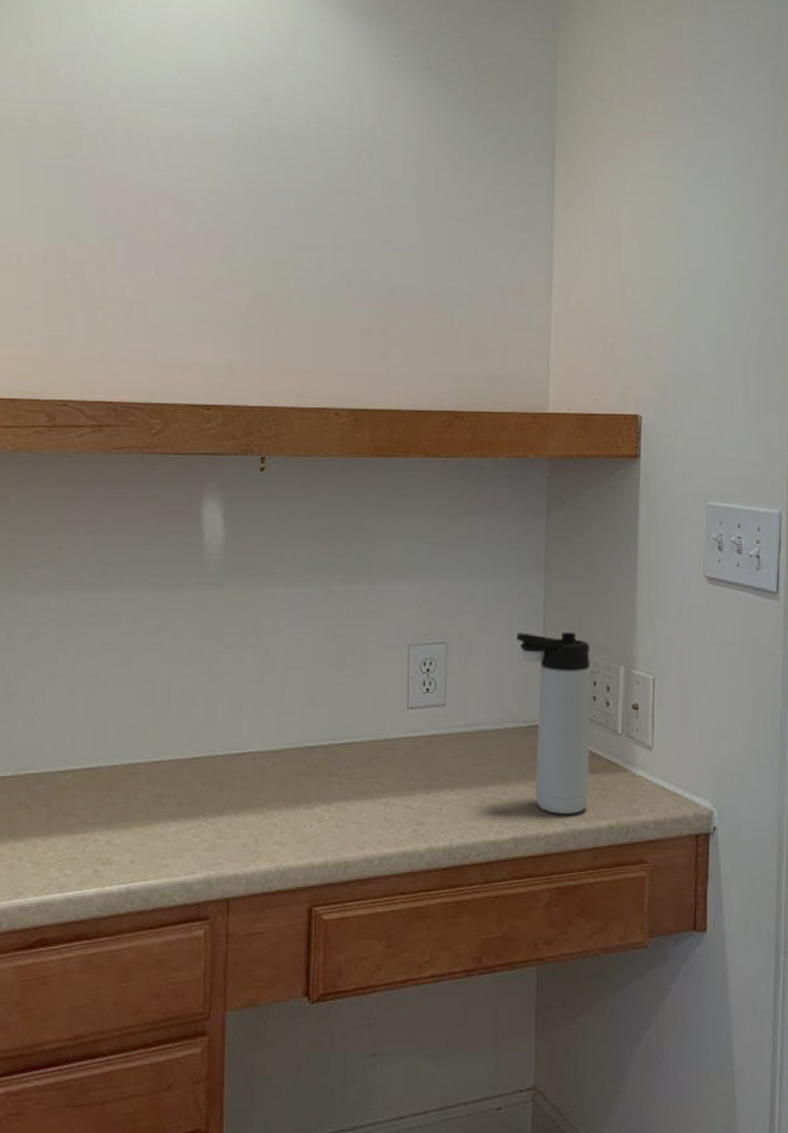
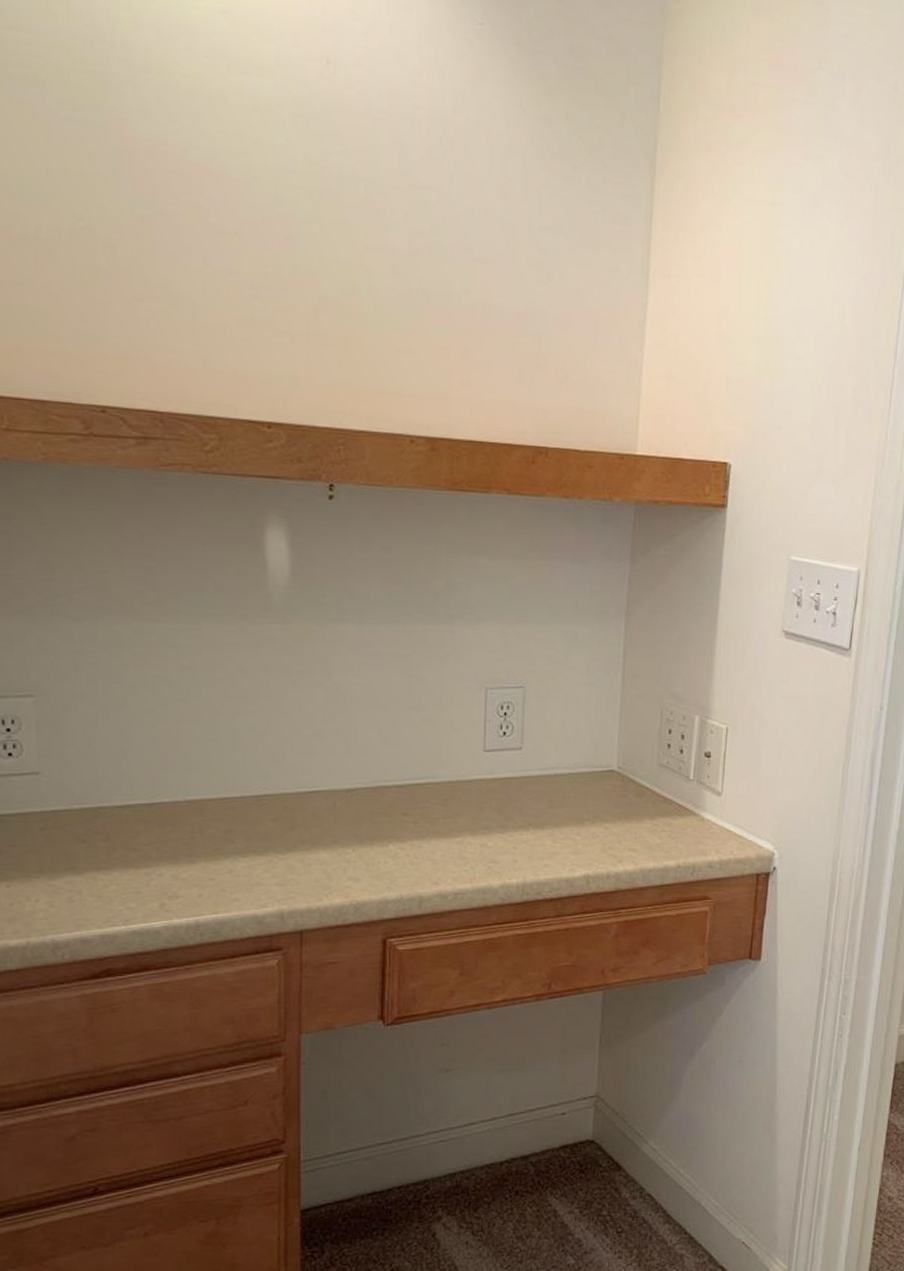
thermos bottle: present [517,632,591,815] -> none [595,679,668,855]

